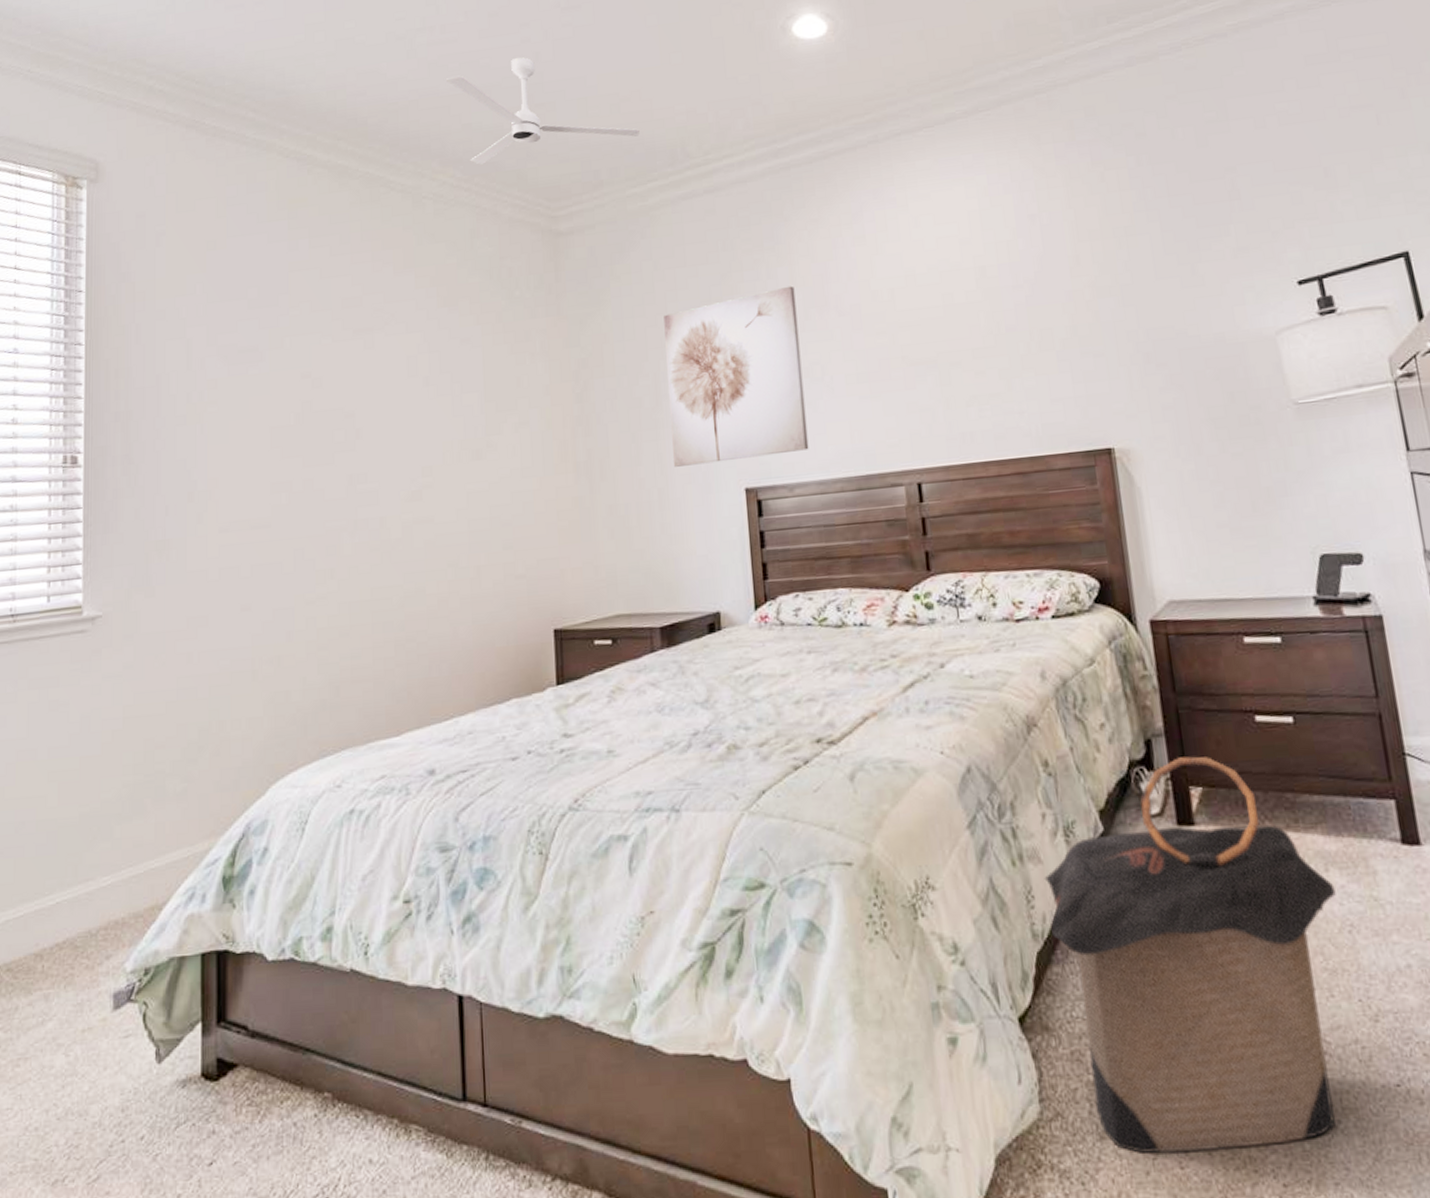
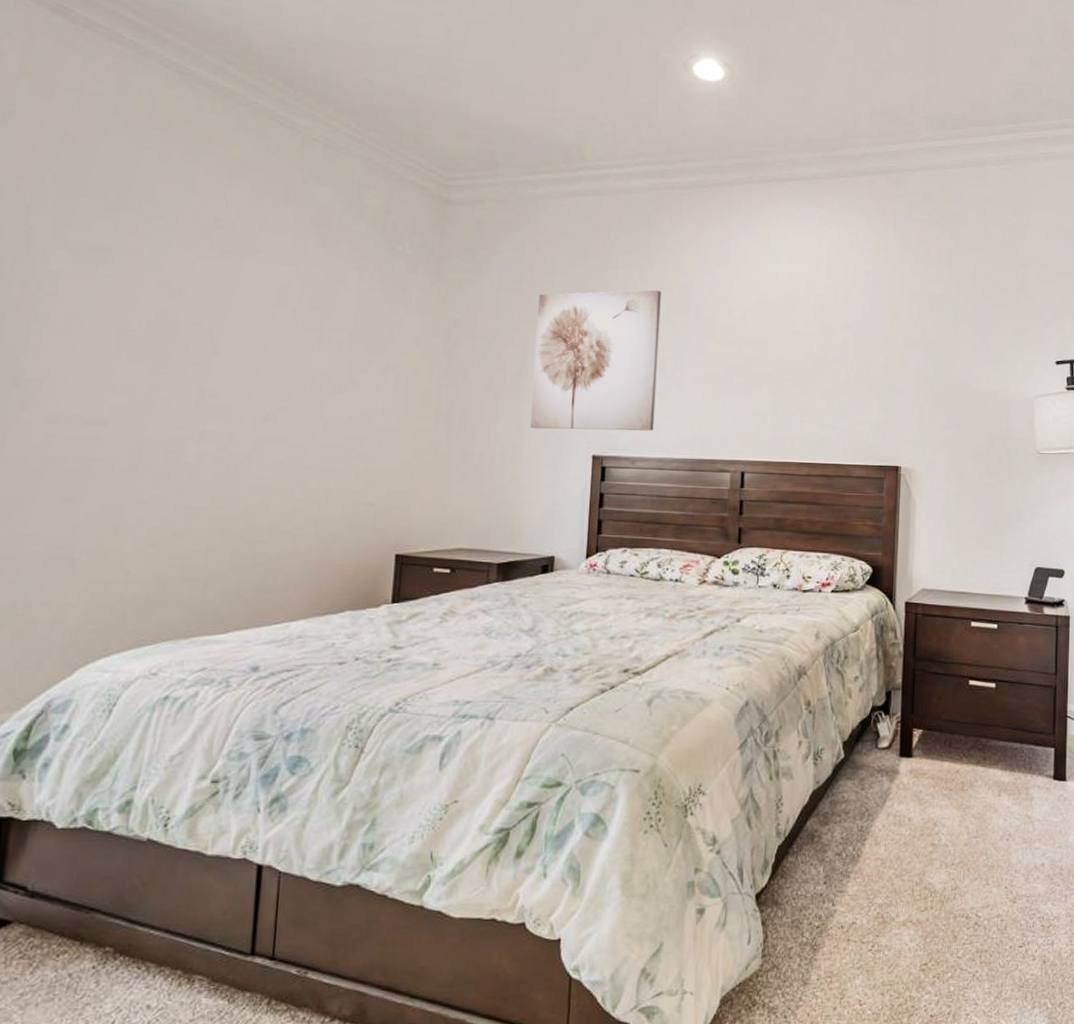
ceiling fan: present [446,57,640,165] -> none [352,29,540,129]
laundry hamper: present [1044,756,1336,1154] -> none [792,706,1003,995]

